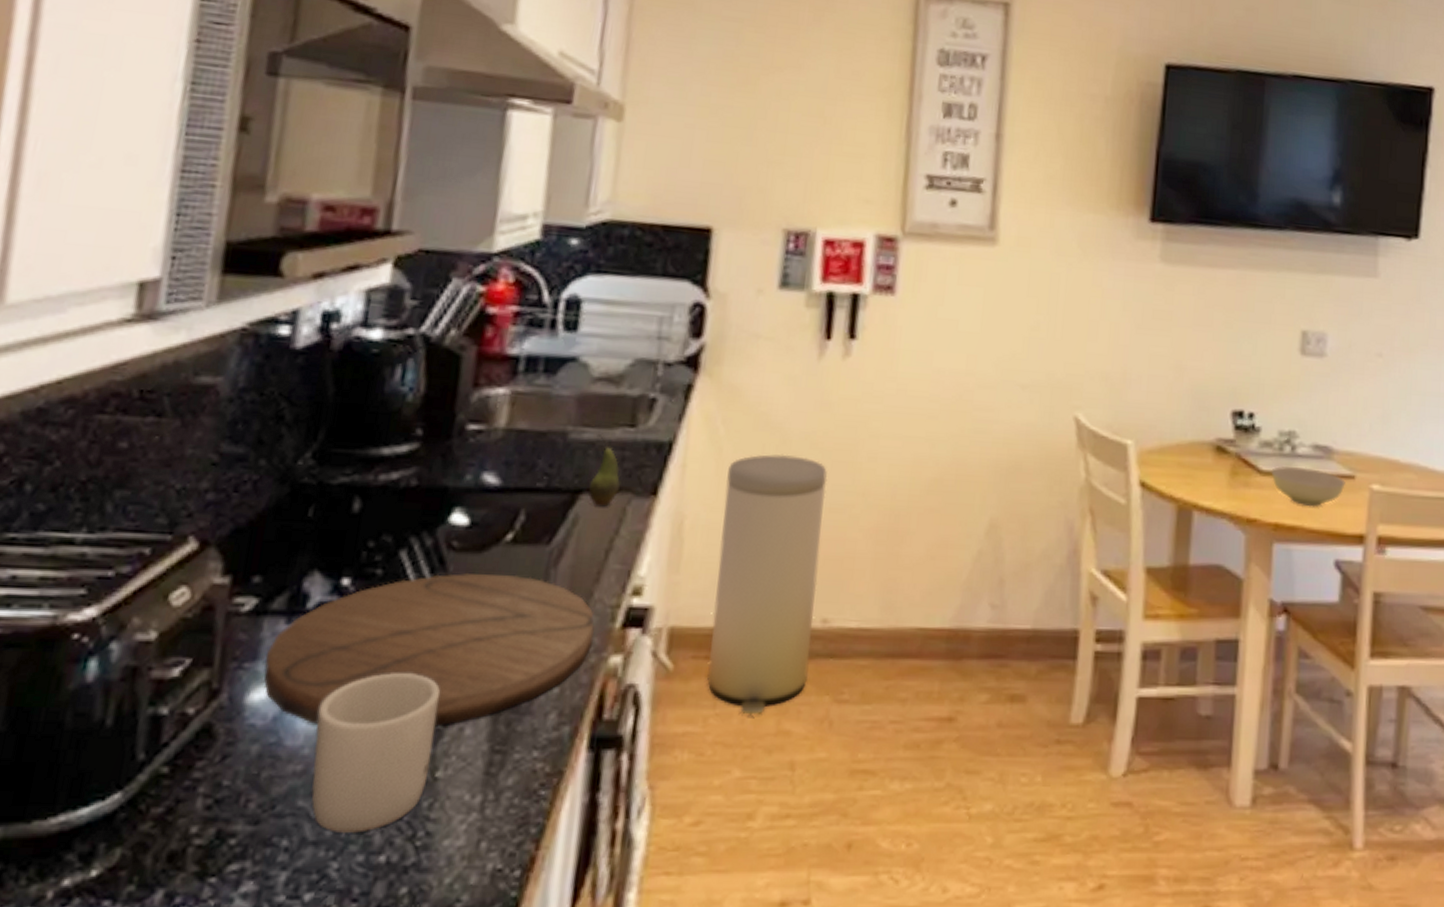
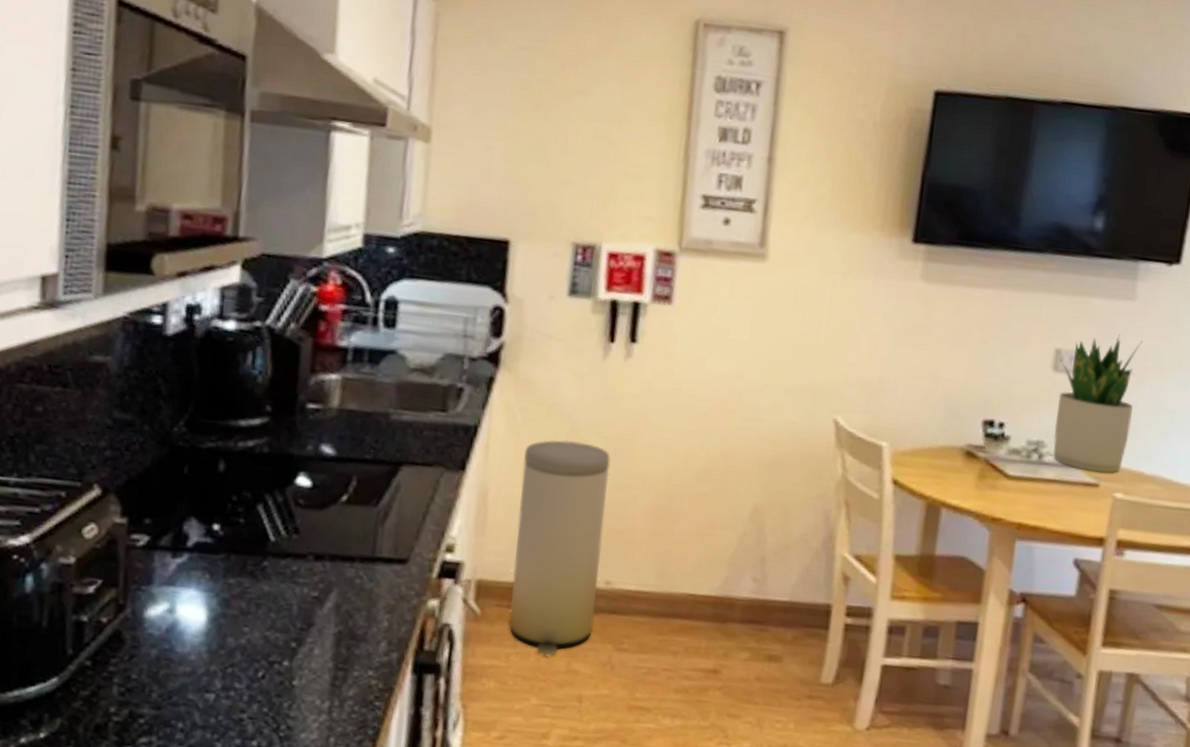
cutting board: present [263,573,595,727] -> none [157,525,415,646]
mug: present [311,672,441,833] -> none [198,601,294,722]
fruit: present [588,433,621,505] -> none [408,415,435,477]
bowl: present [1271,466,1345,507] -> none [1017,472,1089,511]
planter: none [1305,313,1388,464] -> present [1053,334,1142,474]

